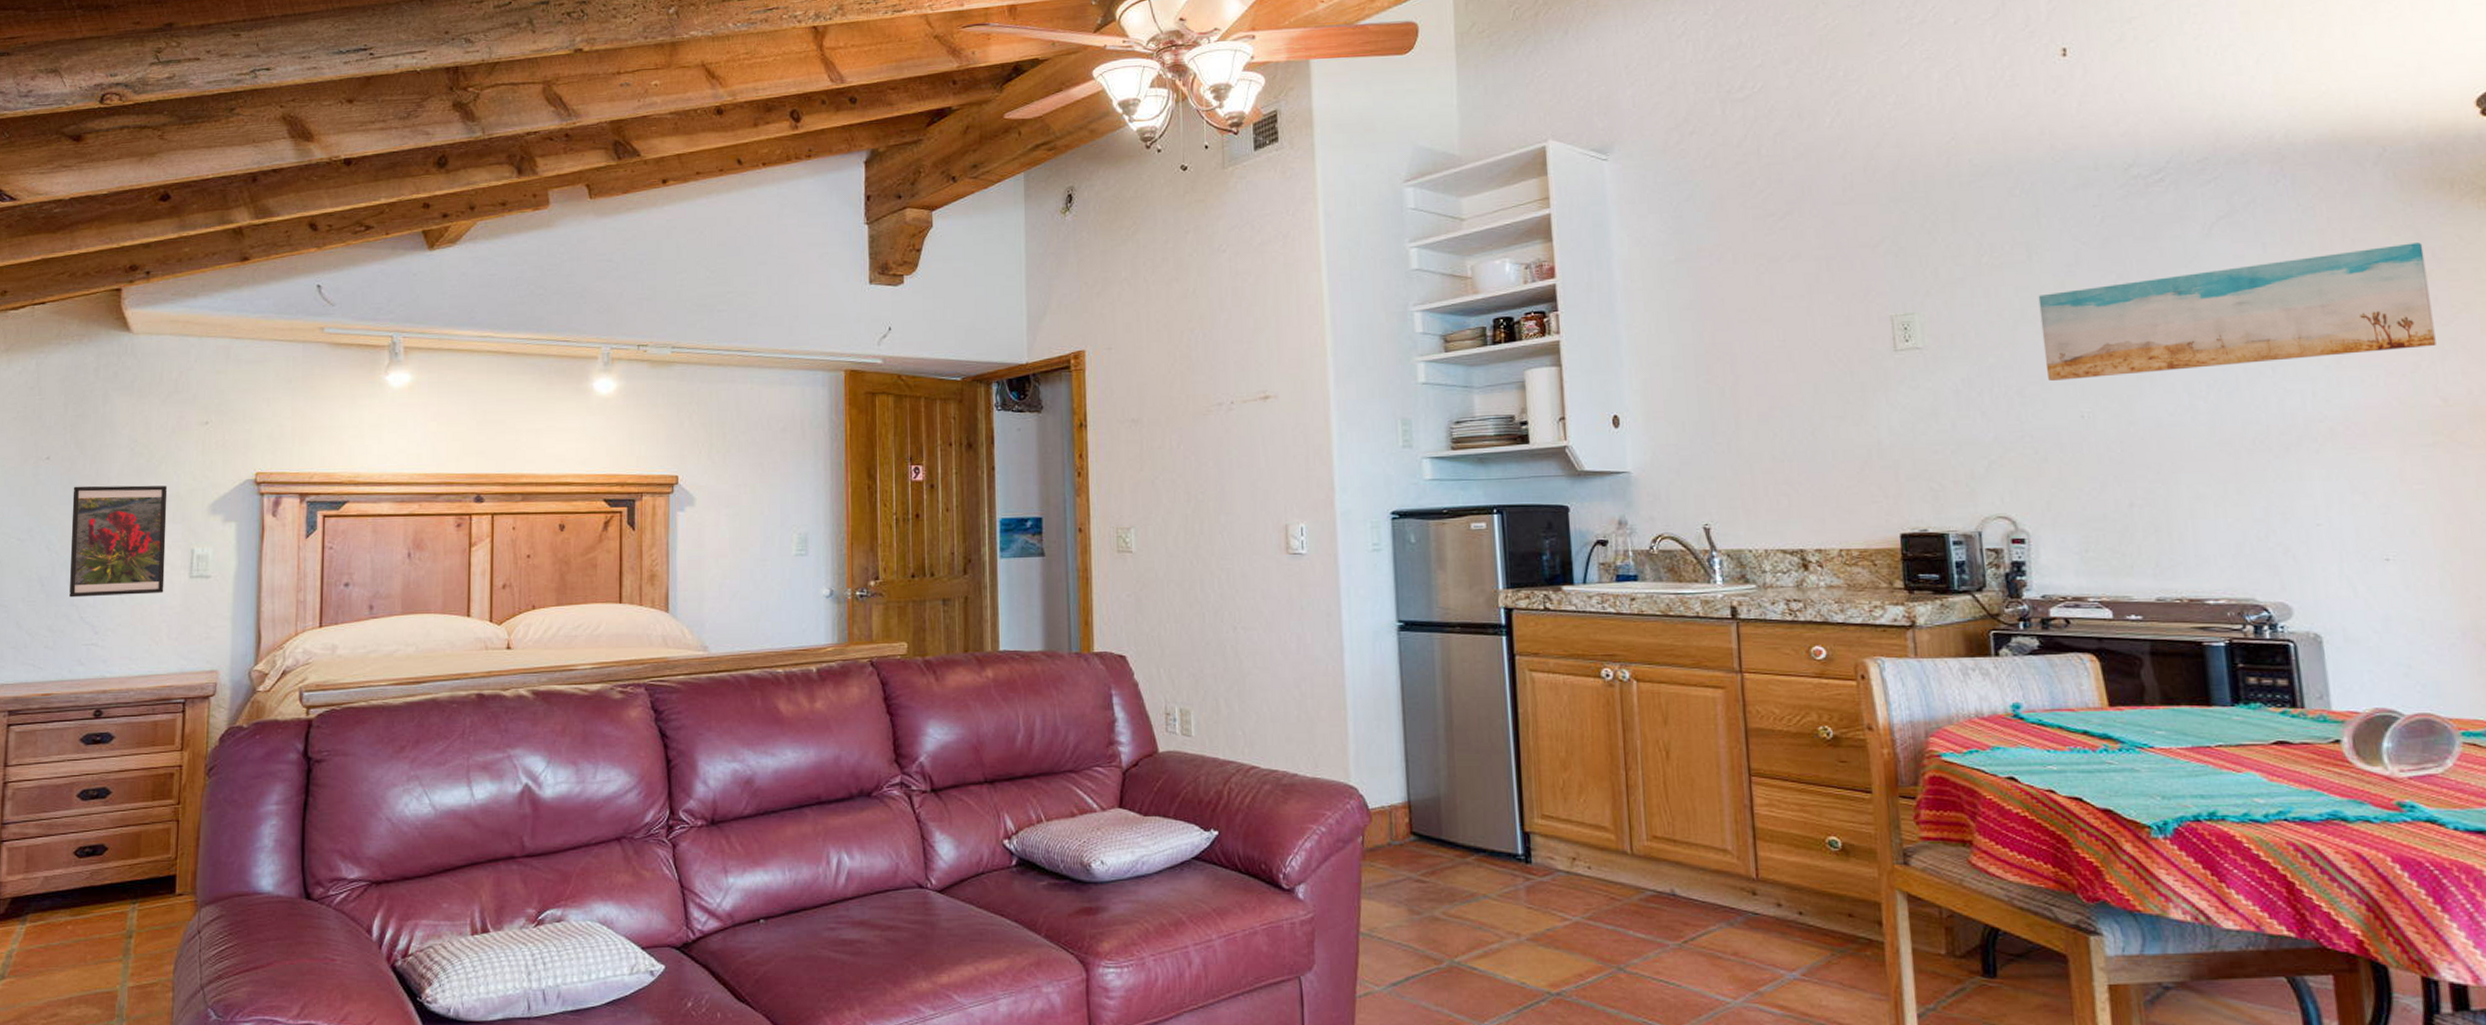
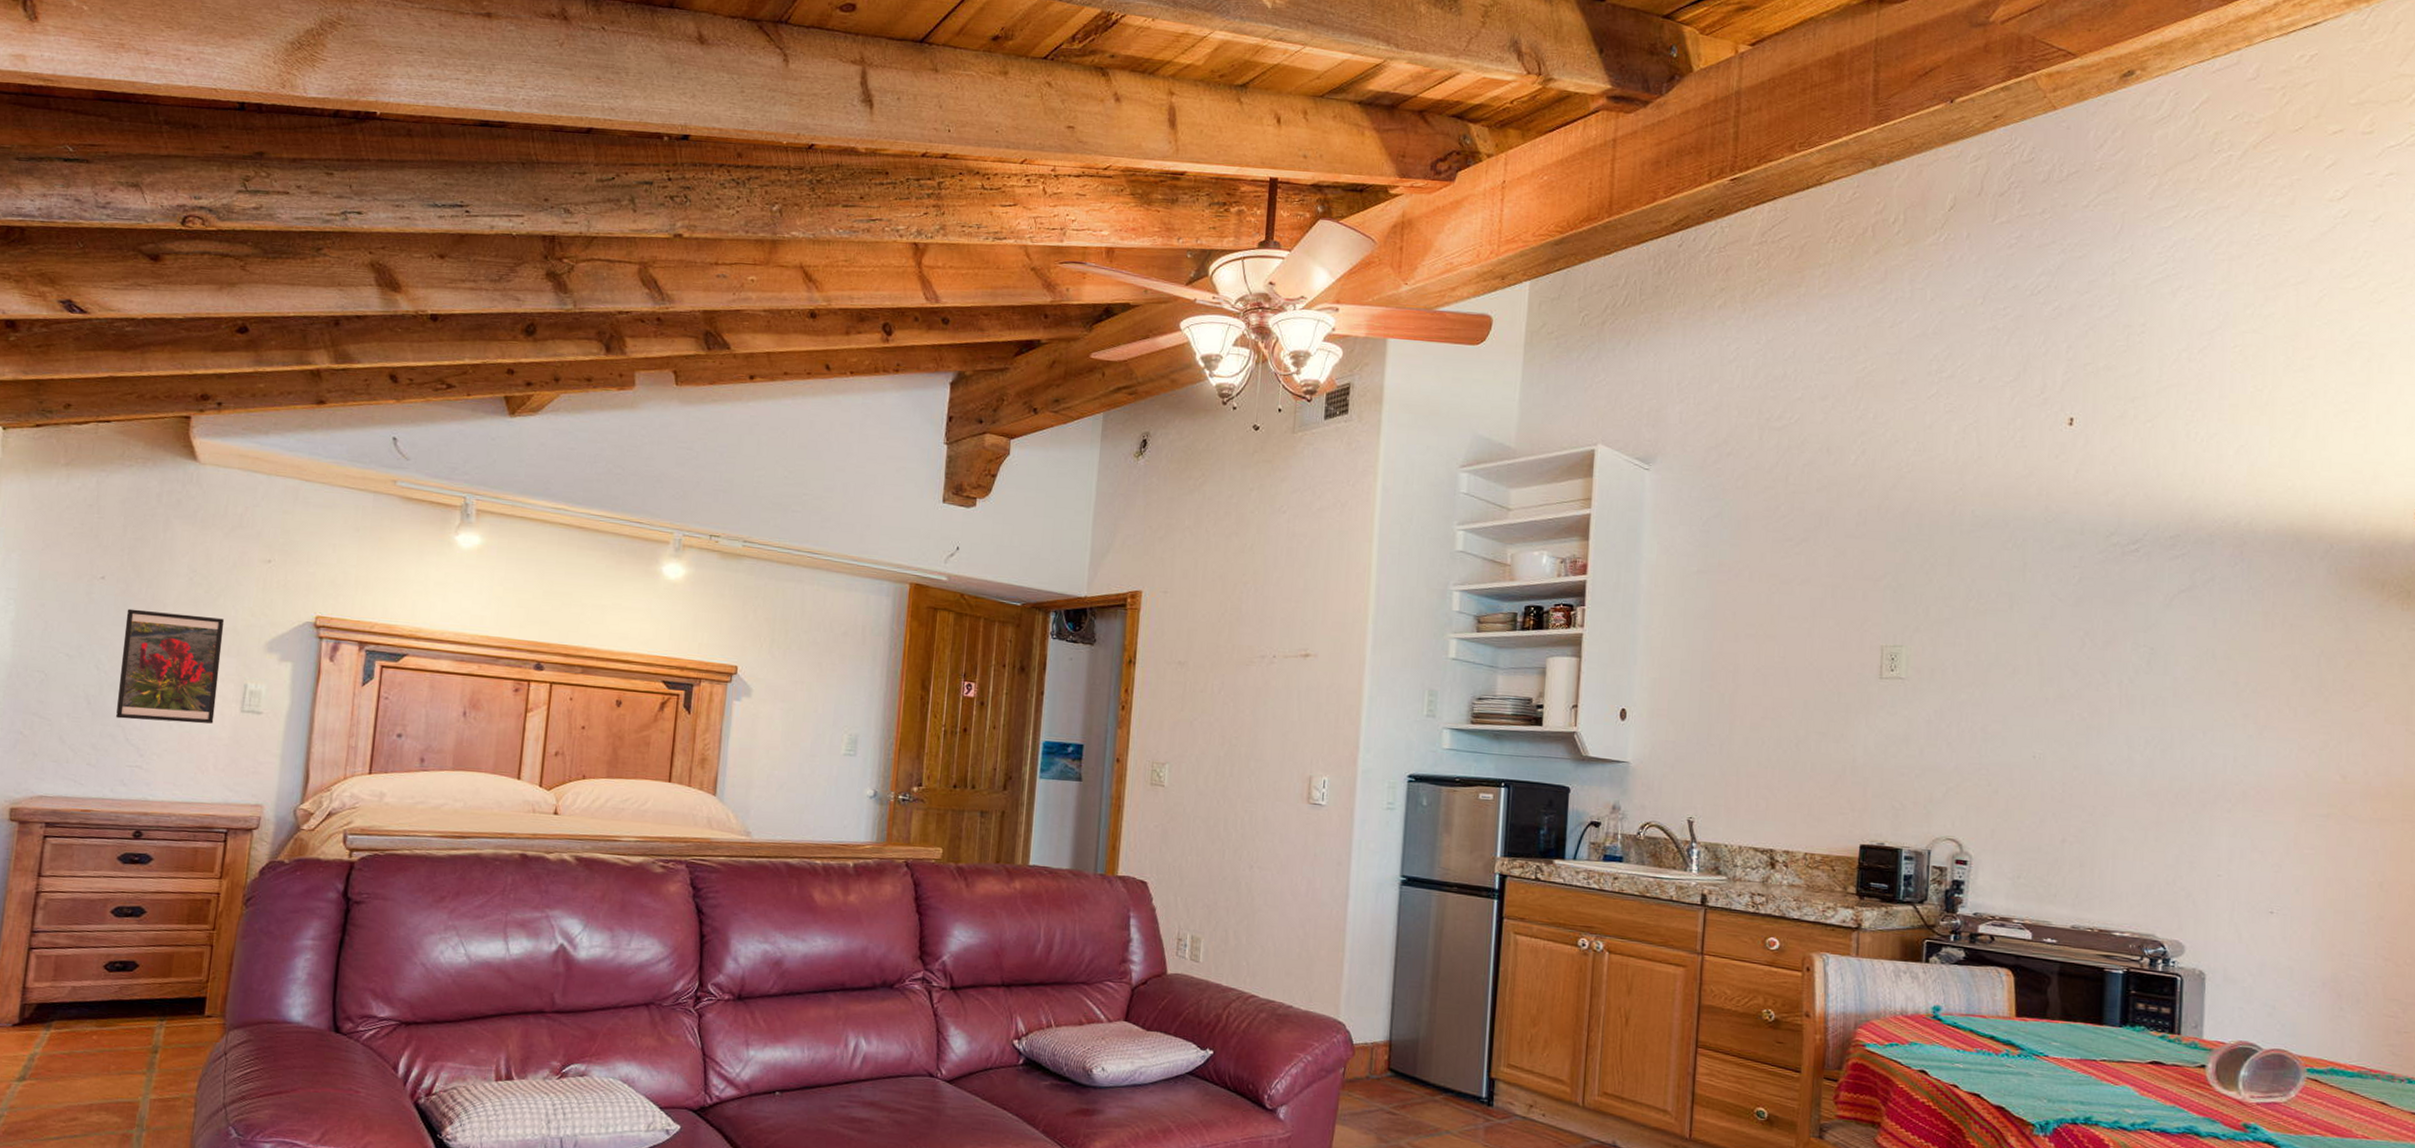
wall art: present [2038,243,2436,382] -> none [2009,634,2349,729]

